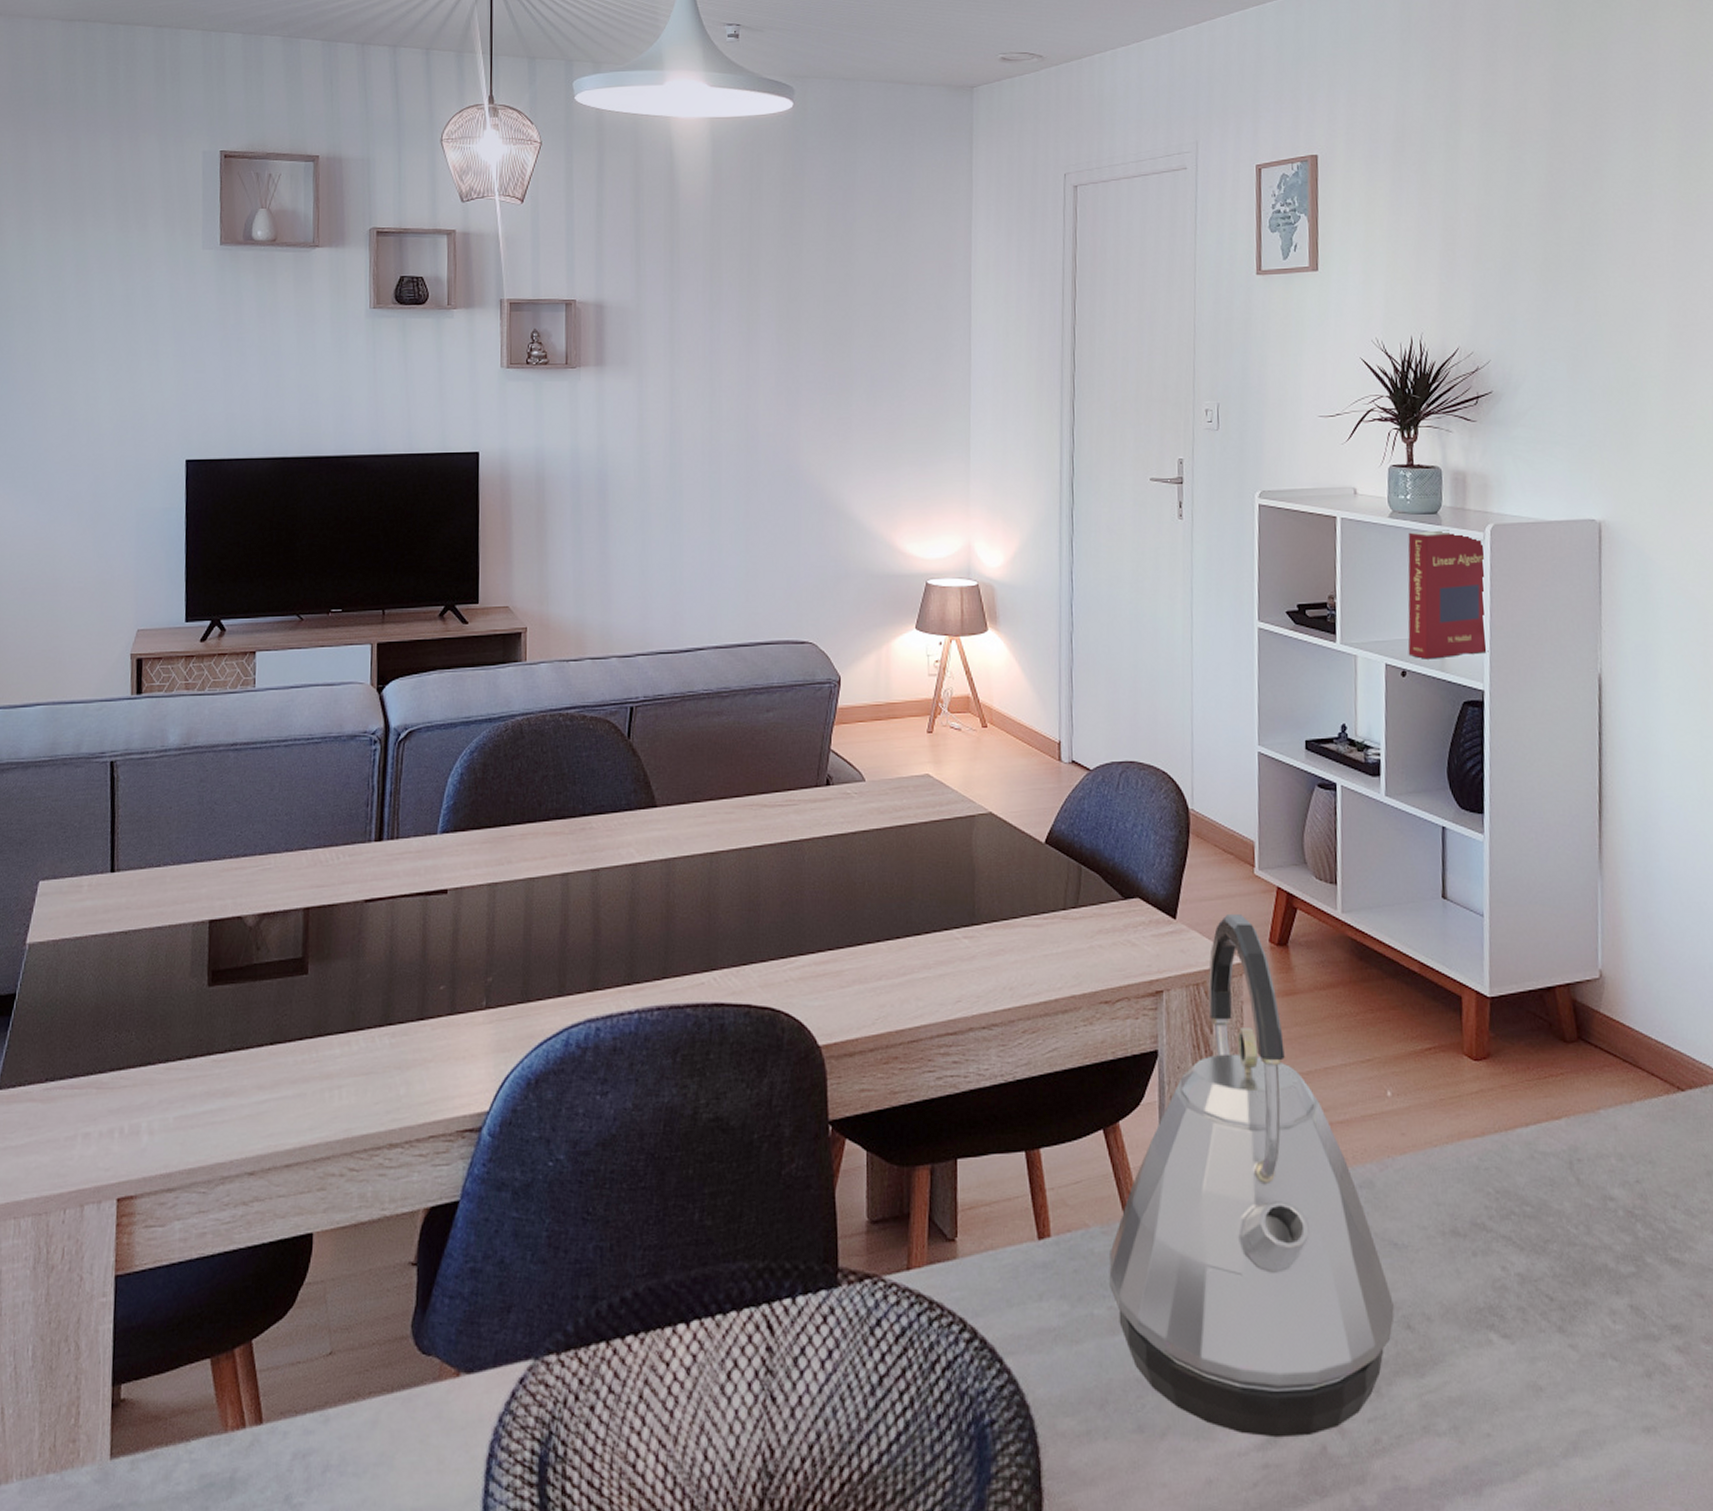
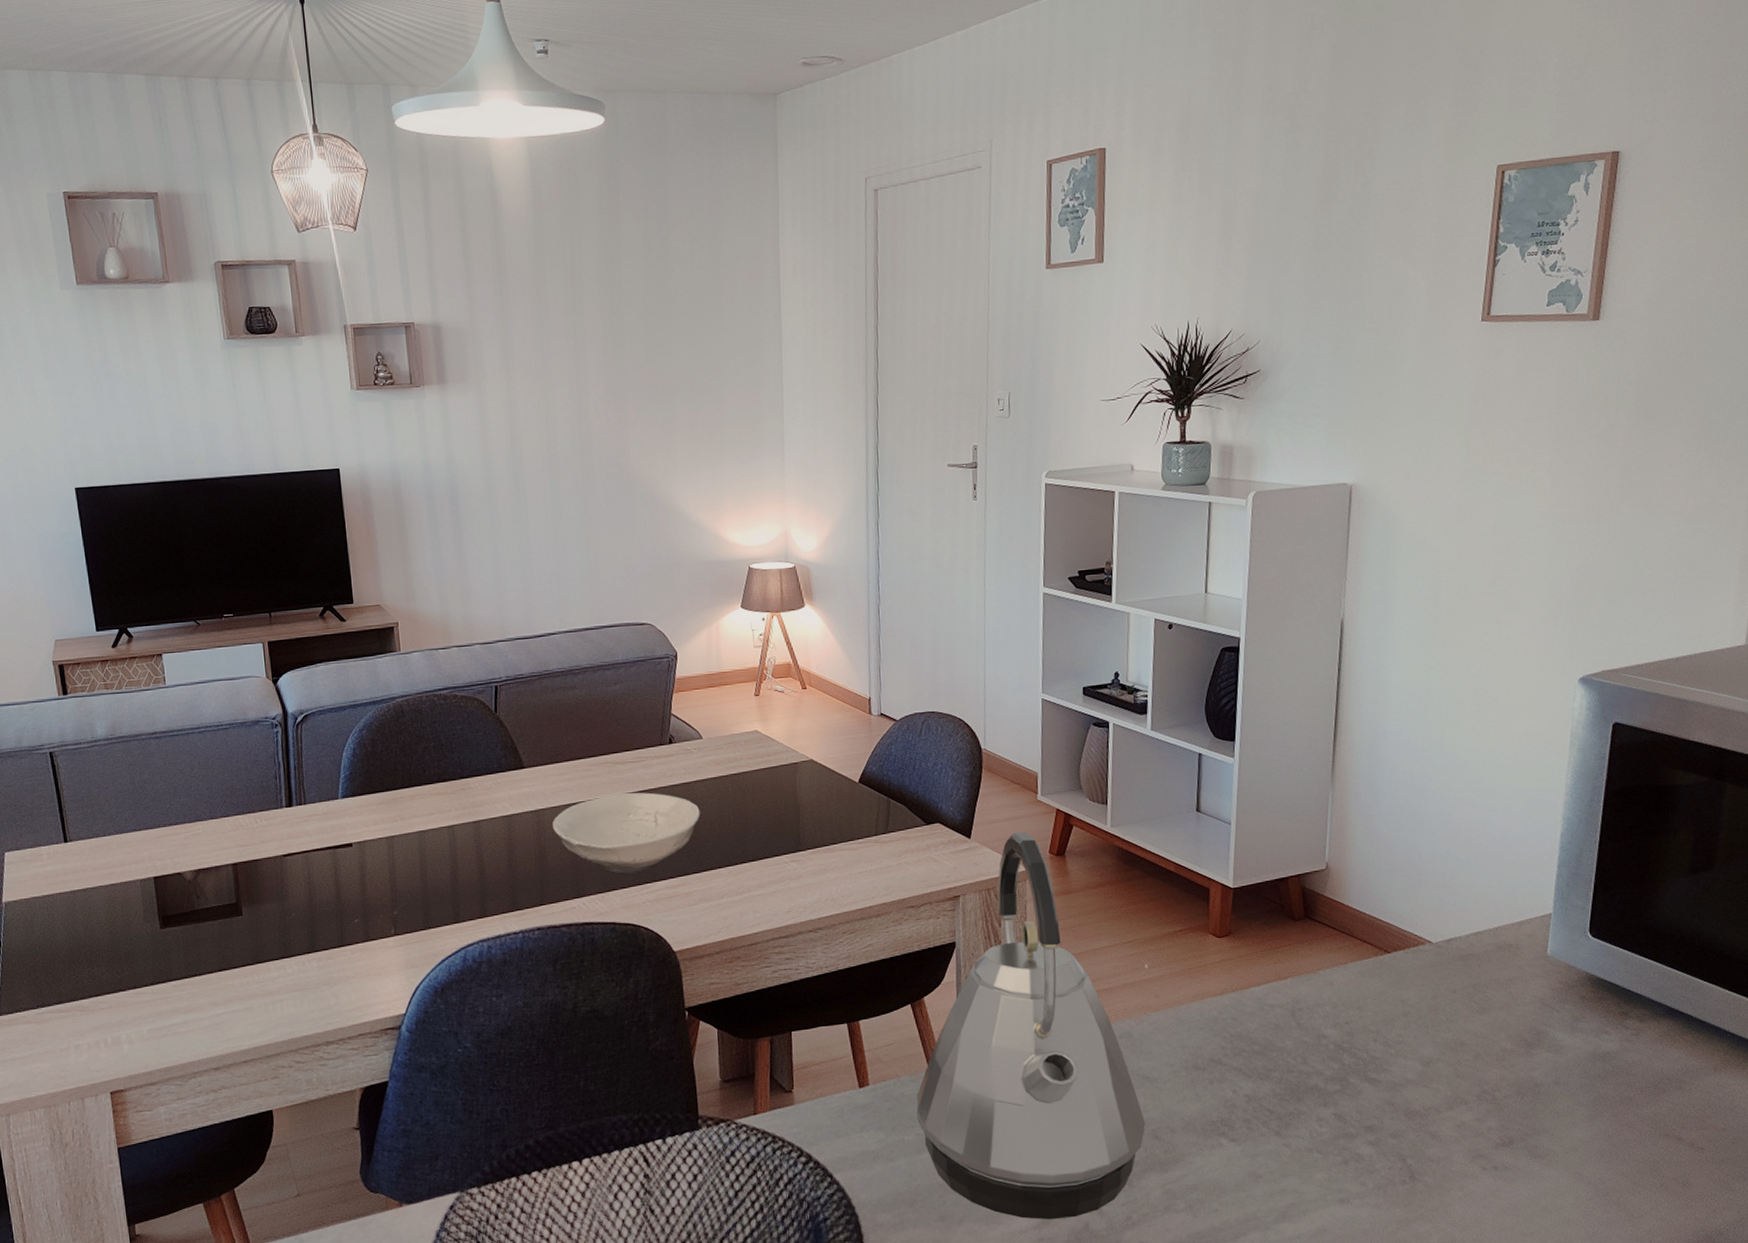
bowl: none [683,842,858,943] -> present [552,792,700,874]
book: present [1408,530,1489,659] -> none [1175,498,1246,613]

